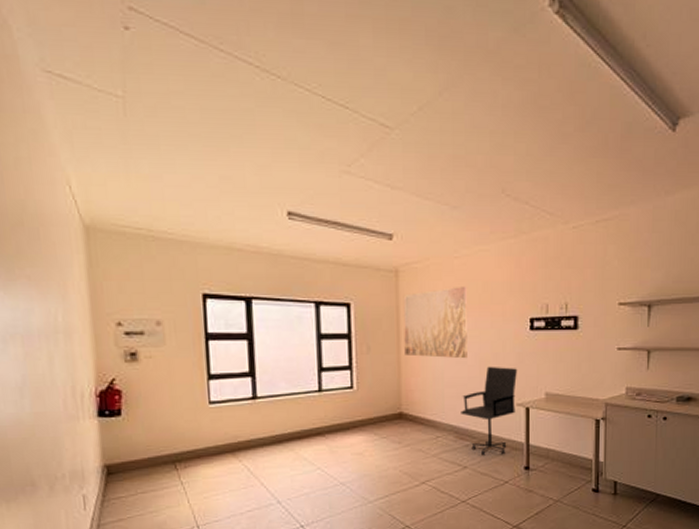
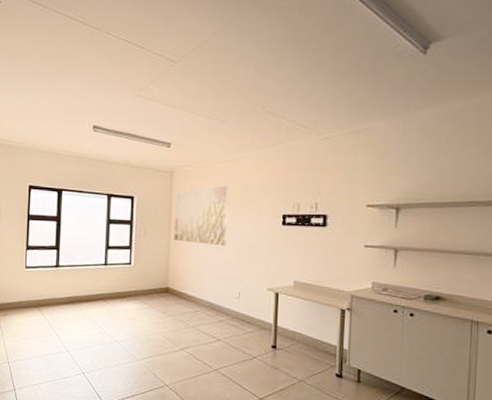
office chair: present [461,366,518,456] -> none [218,254,270,333]

